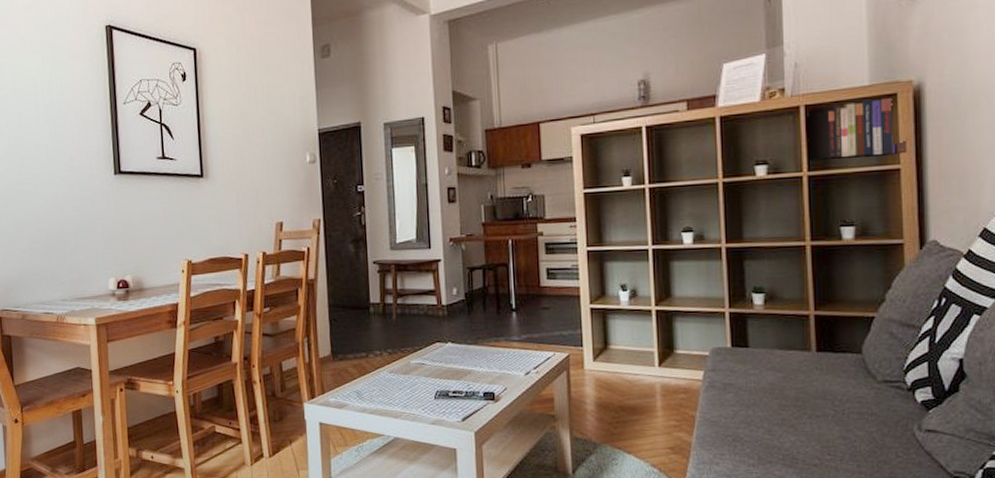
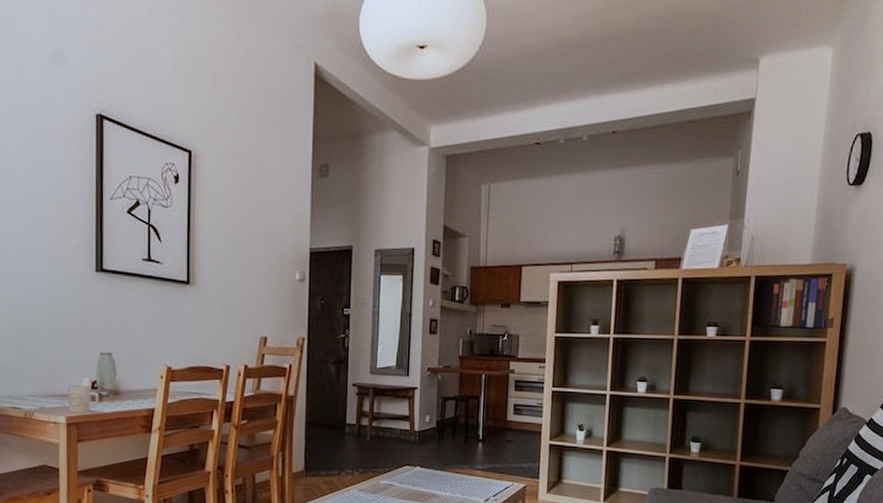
mug: none [95,285,126,314] -> present [68,385,100,413]
vase: none [119,252,141,294] -> present [95,353,117,396]

